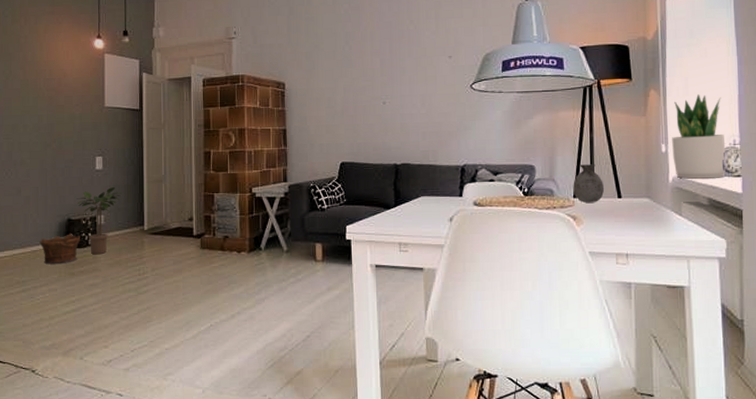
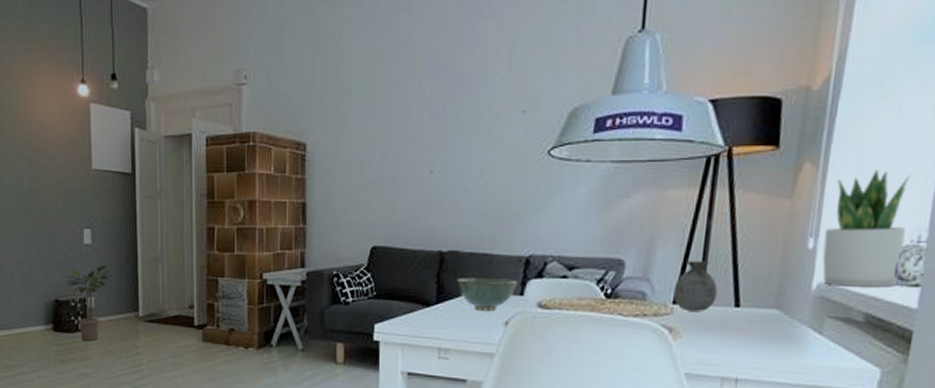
clay pot: present [39,234,80,265] -> none [26,316,69,350]
bowl: none [410,184,456,211] -> present [457,278,517,312]

